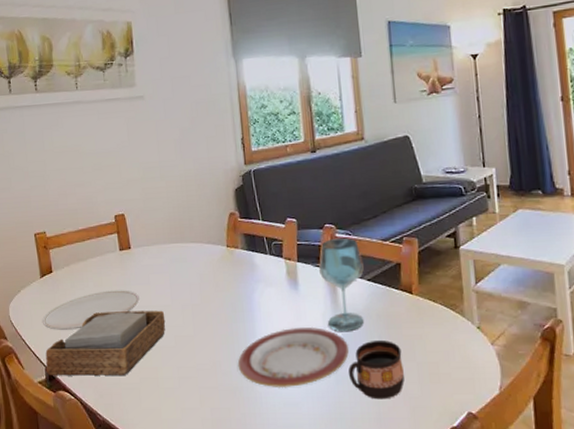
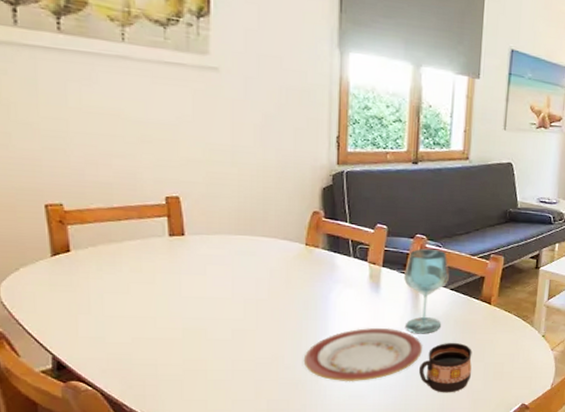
plate: present [42,290,140,330] -> none [52,277,191,317]
napkin holder: present [45,310,166,376] -> none [53,300,222,366]

